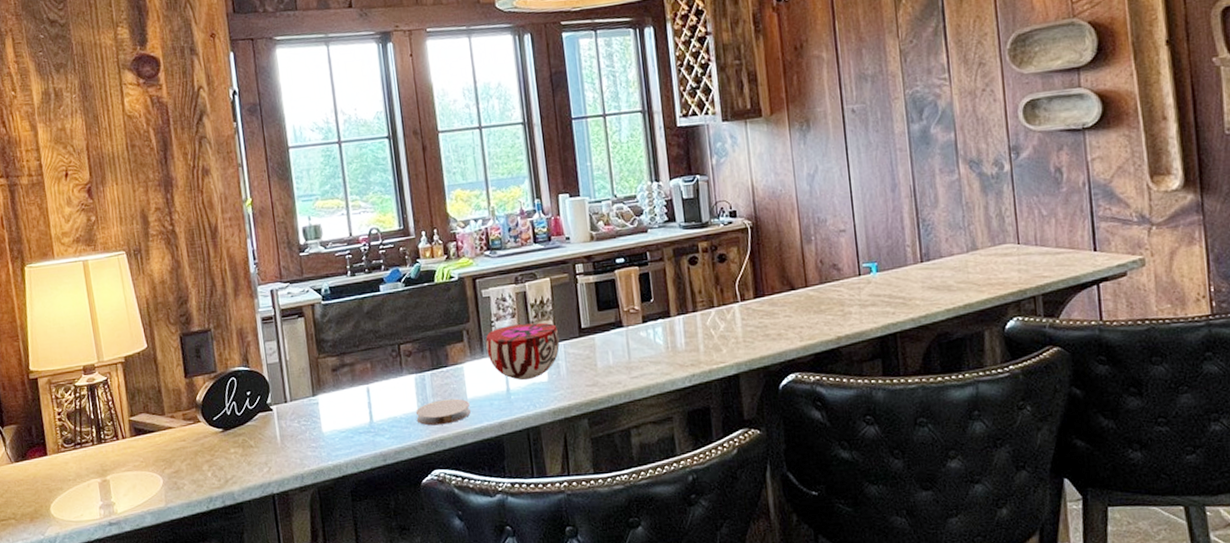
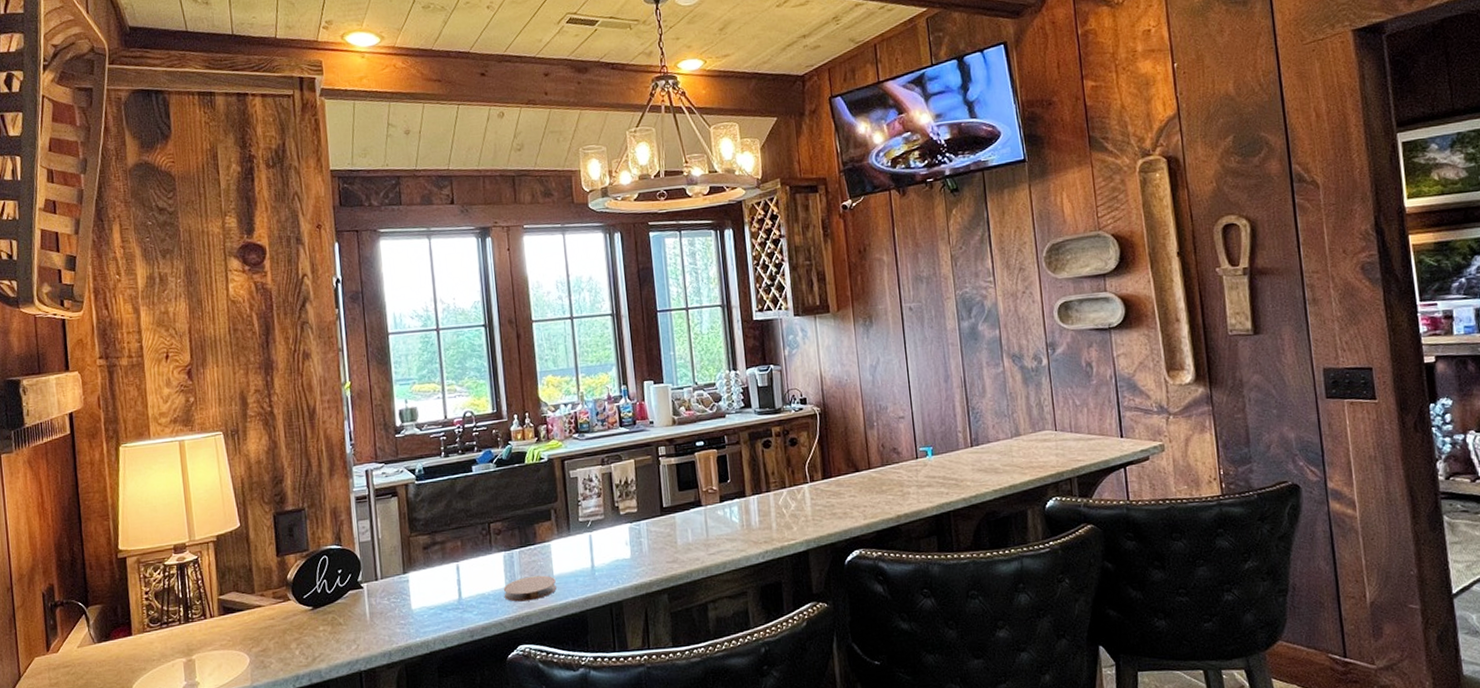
decorative bowl: present [485,322,560,381] -> none [572,502,643,558]

